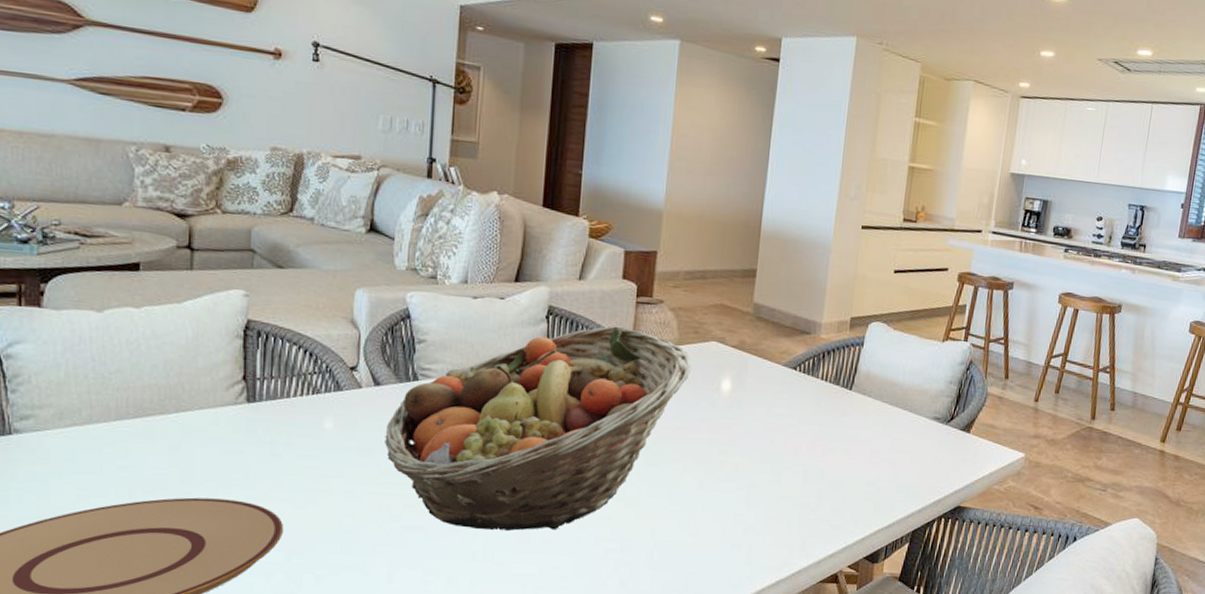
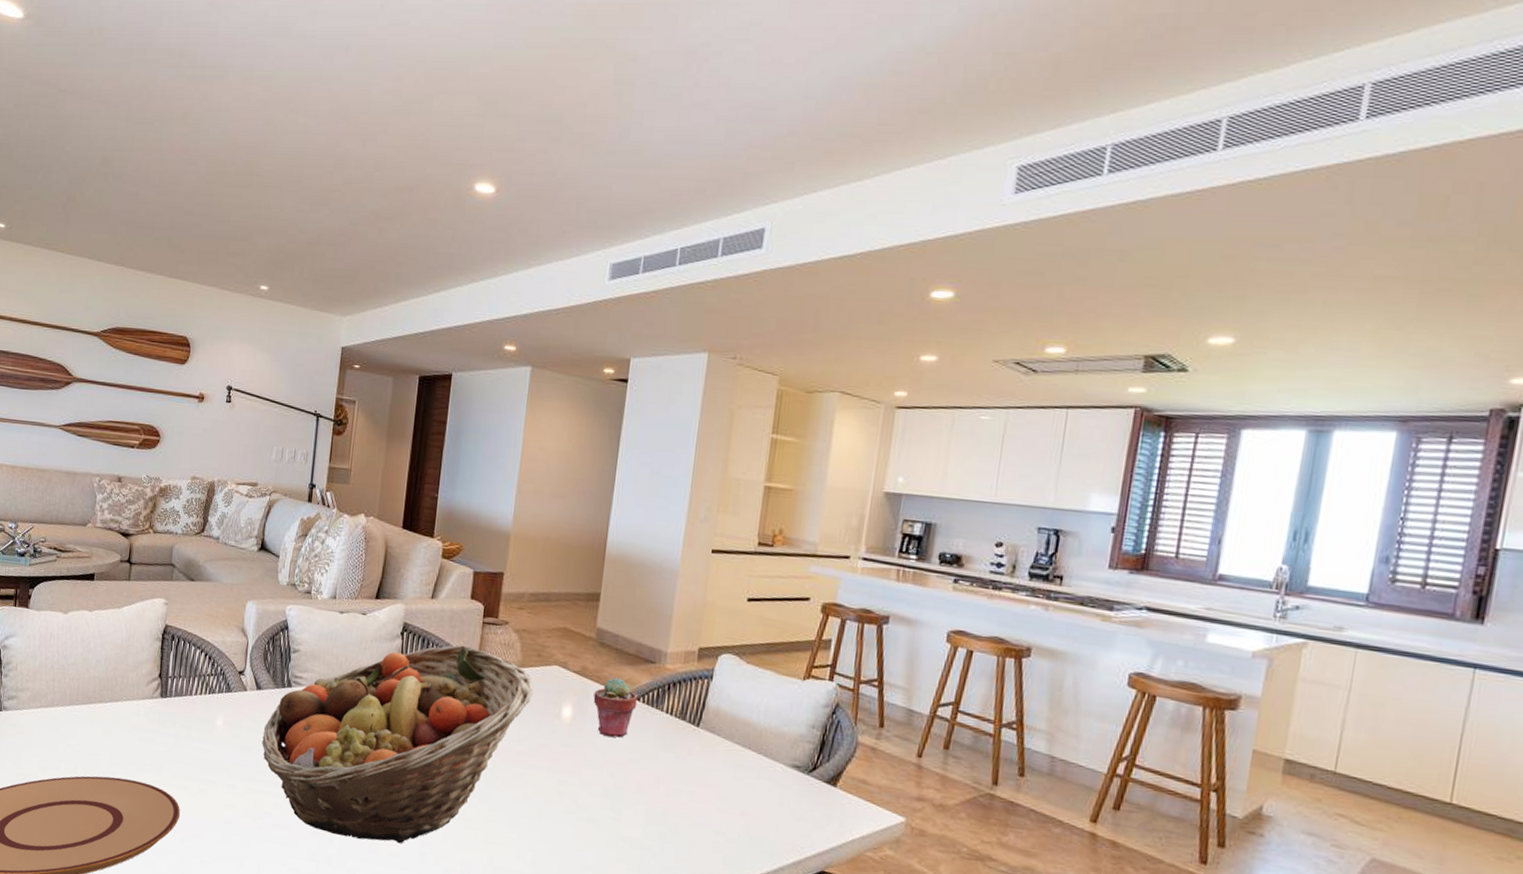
potted succulent: none [751,349,795,406] -> present [593,677,638,738]

